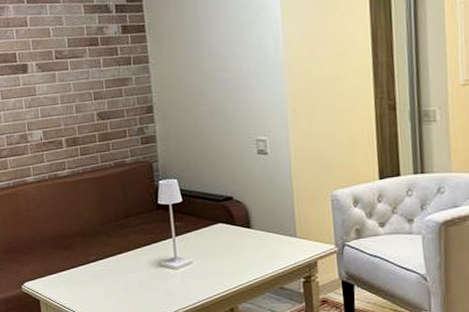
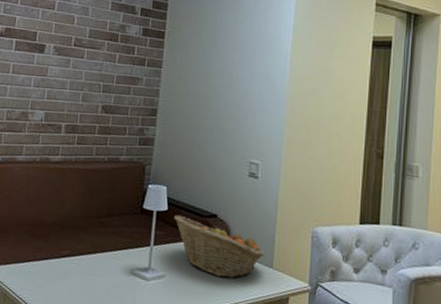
fruit basket: none [190,204,287,254] -> present [174,214,265,278]

